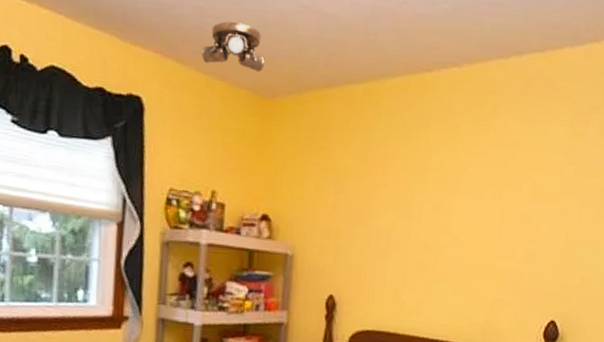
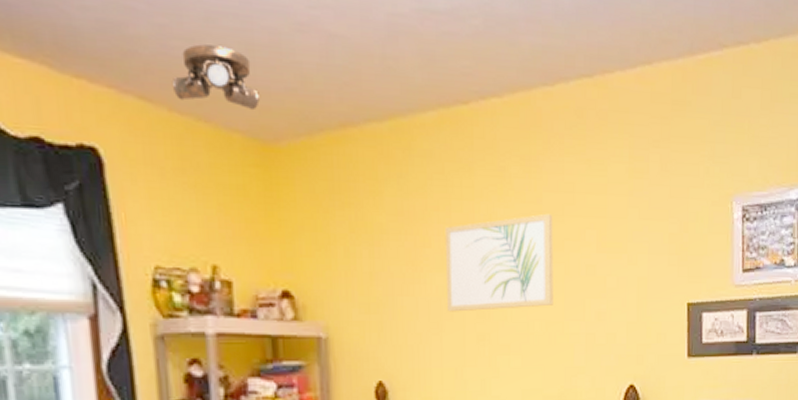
wall art: none [394,165,496,245] -> present [444,213,553,312]

